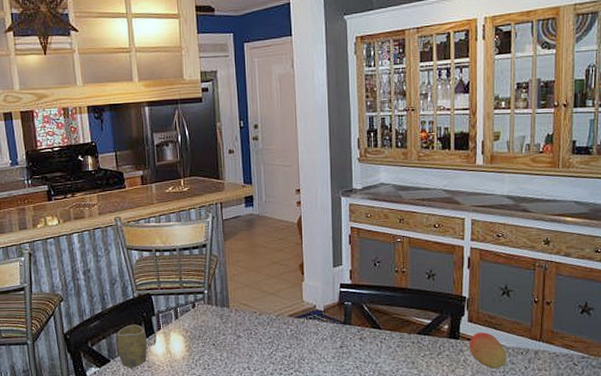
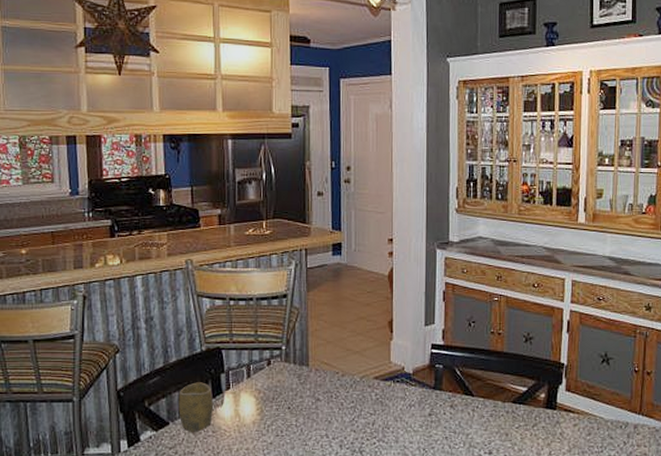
fruit: present [469,332,506,369] -> none [566,402,605,443]

